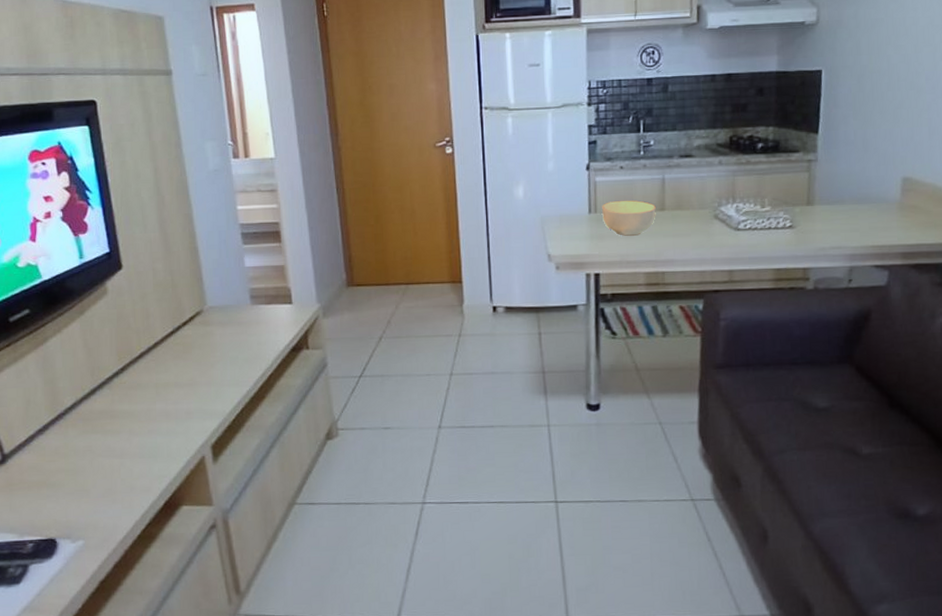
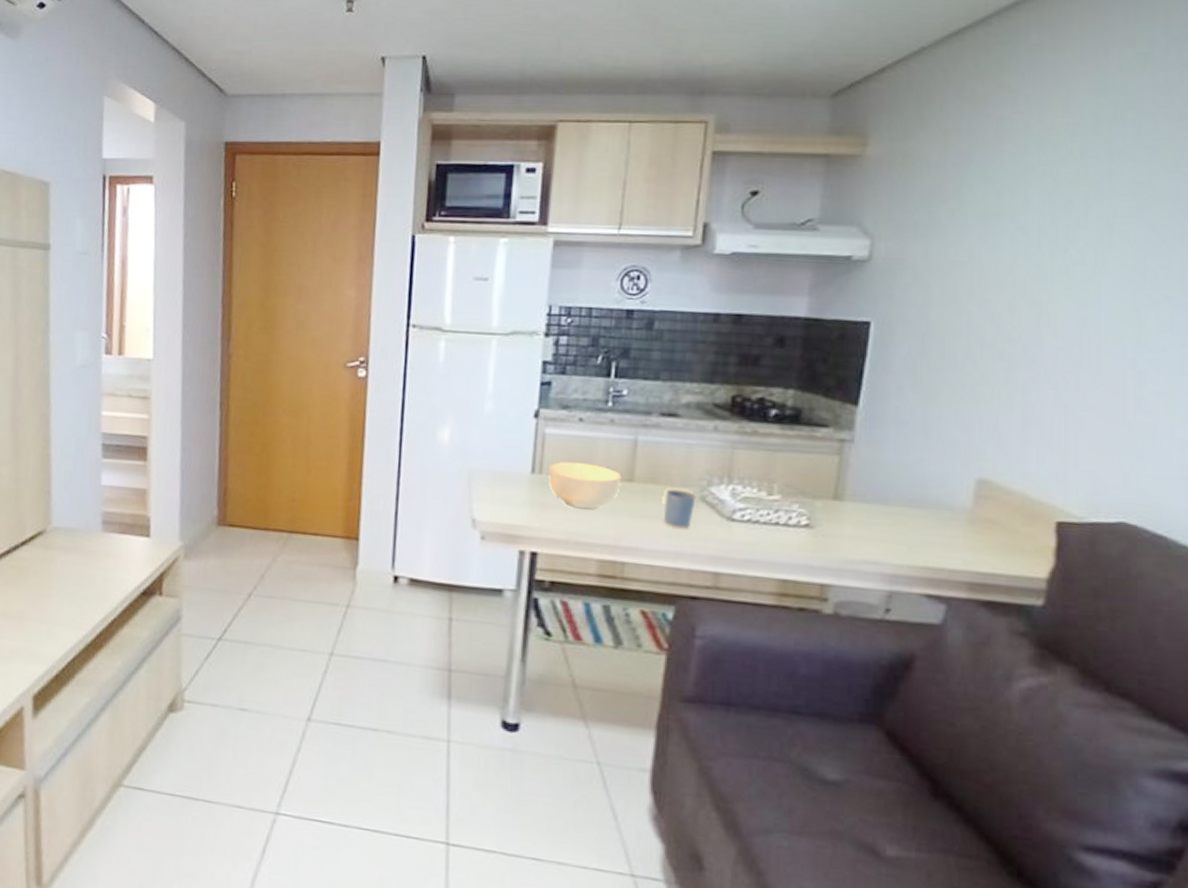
mug: none [689,212,711,241] -> present [664,489,696,529]

